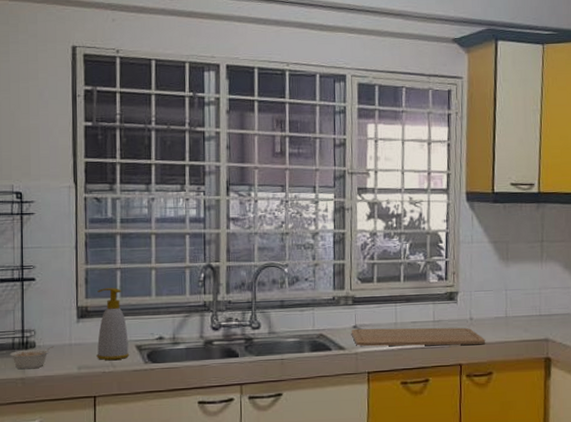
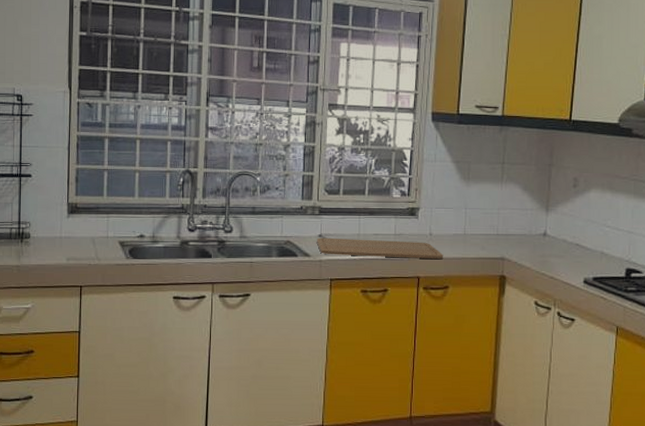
legume: present [9,346,55,370] -> none [7,237,47,258]
soap bottle: present [96,288,130,360] -> none [84,187,113,253]

